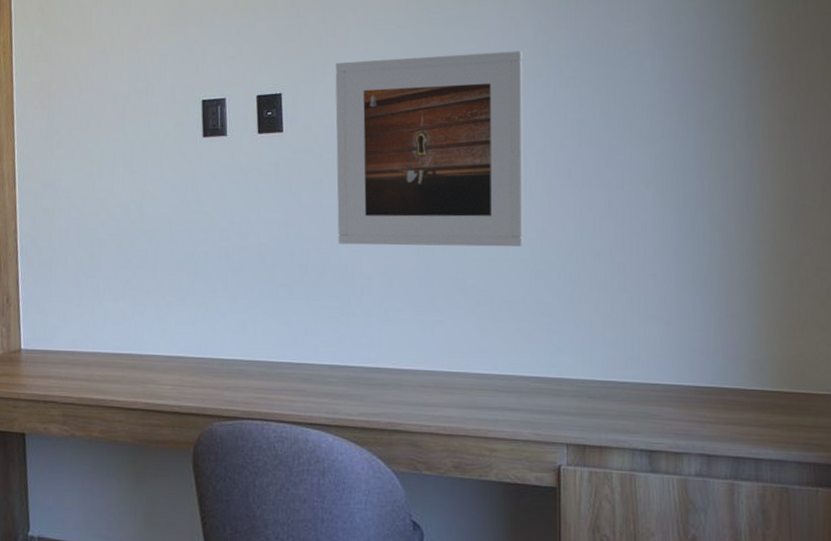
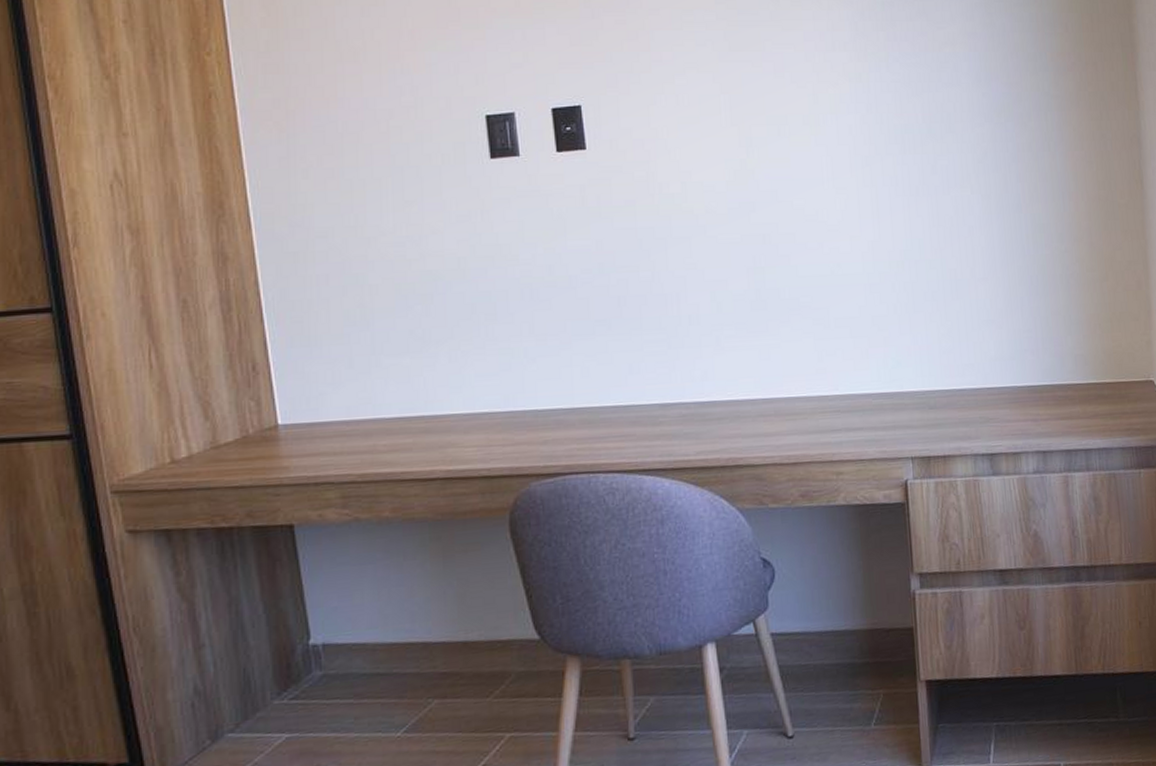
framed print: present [335,51,524,247] -> none [640,54,855,271]

